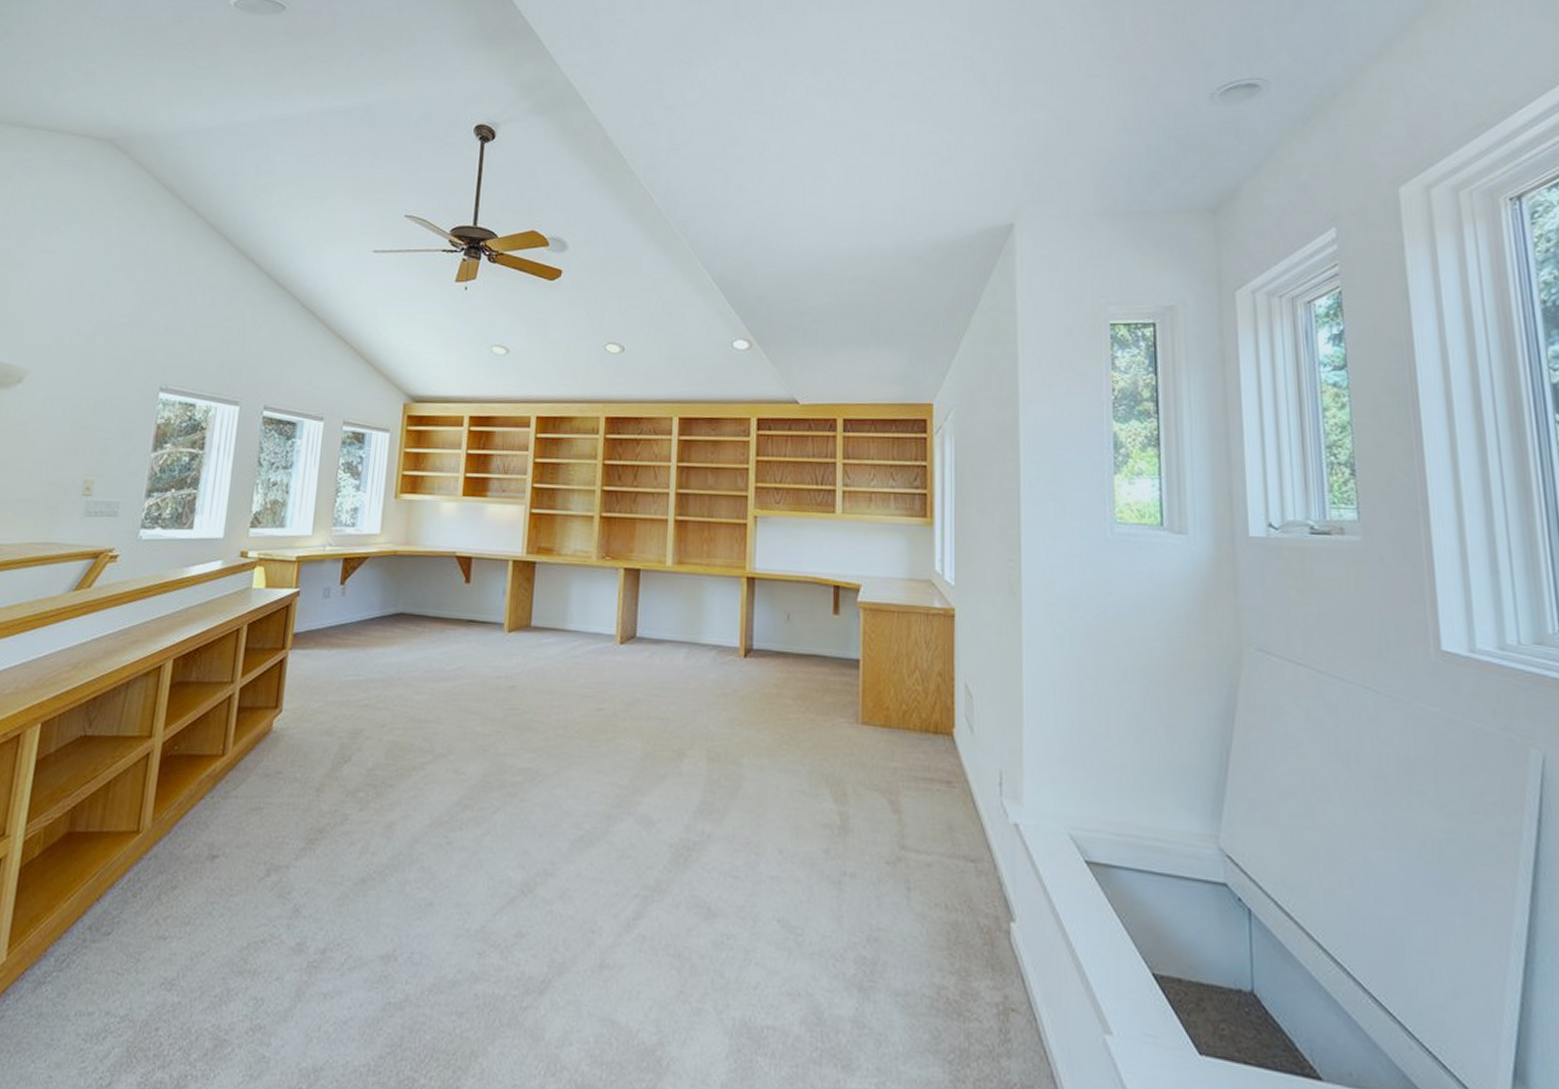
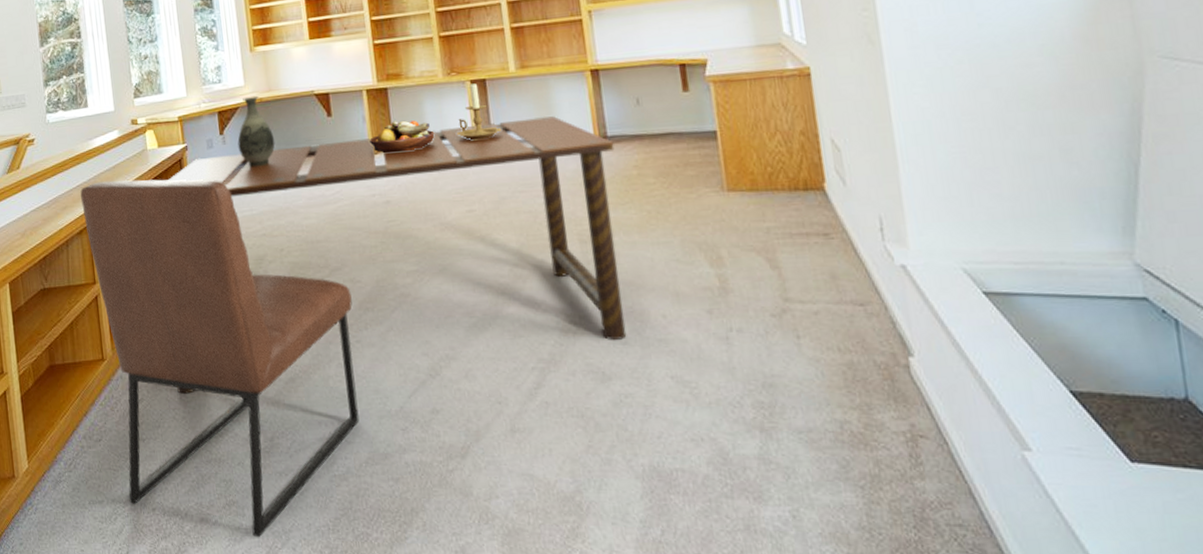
chair: none [128,616,452,1074] -> present [80,179,360,537]
dining table: none [222,608,758,886] -> present [168,116,627,394]
vase: none [358,547,402,627] -> present [237,95,275,168]
fruit bowl: none [505,599,577,635] -> present [368,120,435,154]
candle holder: none [600,571,648,634] -> present [457,82,503,140]

